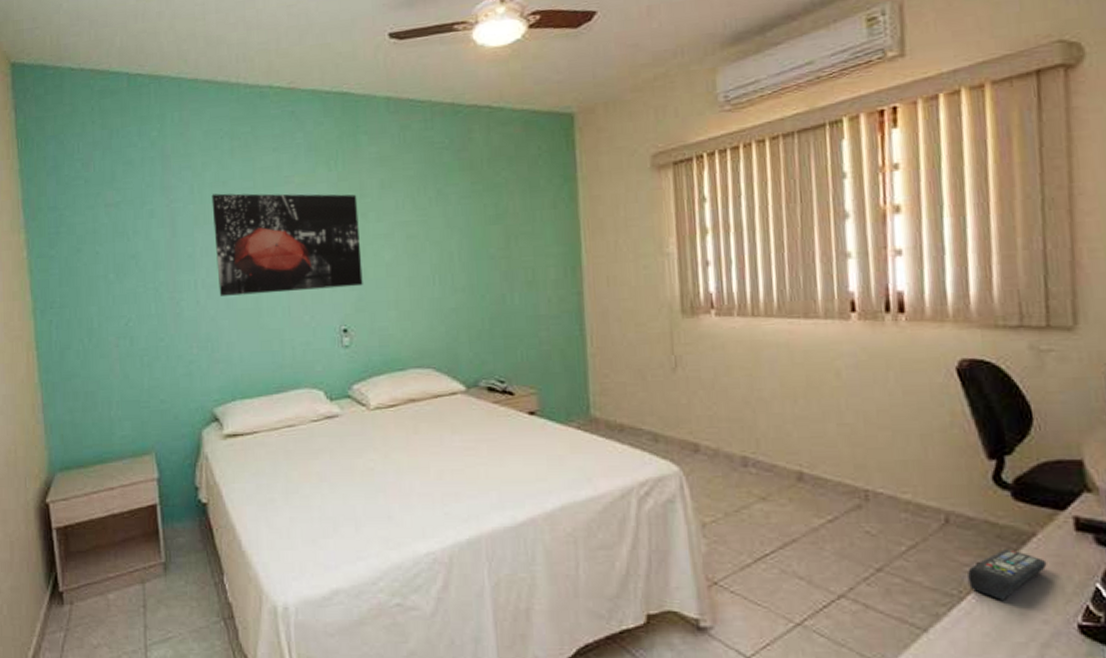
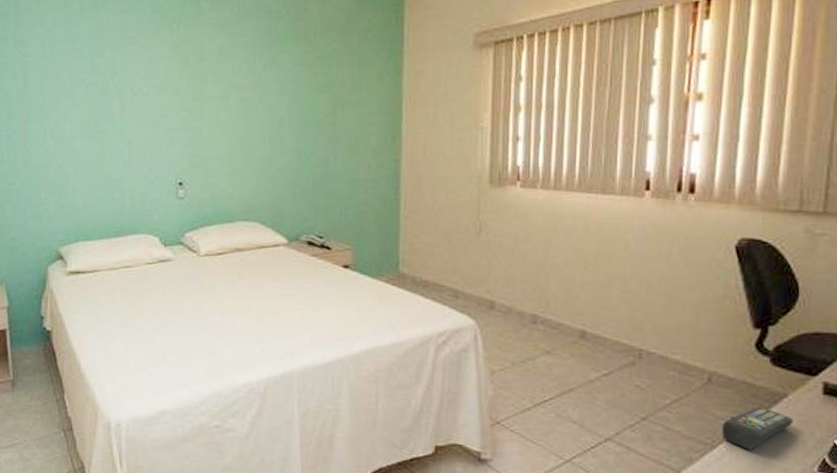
wall art: present [211,193,363,296] -> none [61,50,199,146]

